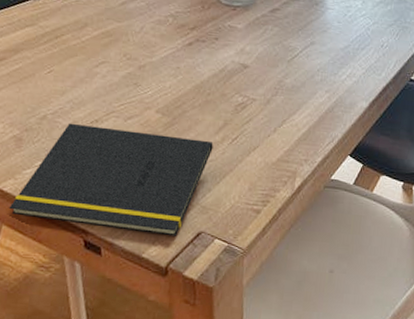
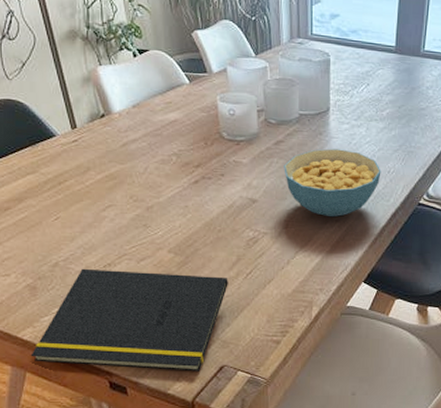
cereal bowl: none [277,19,375,88] -> present [284,148,381,217]

